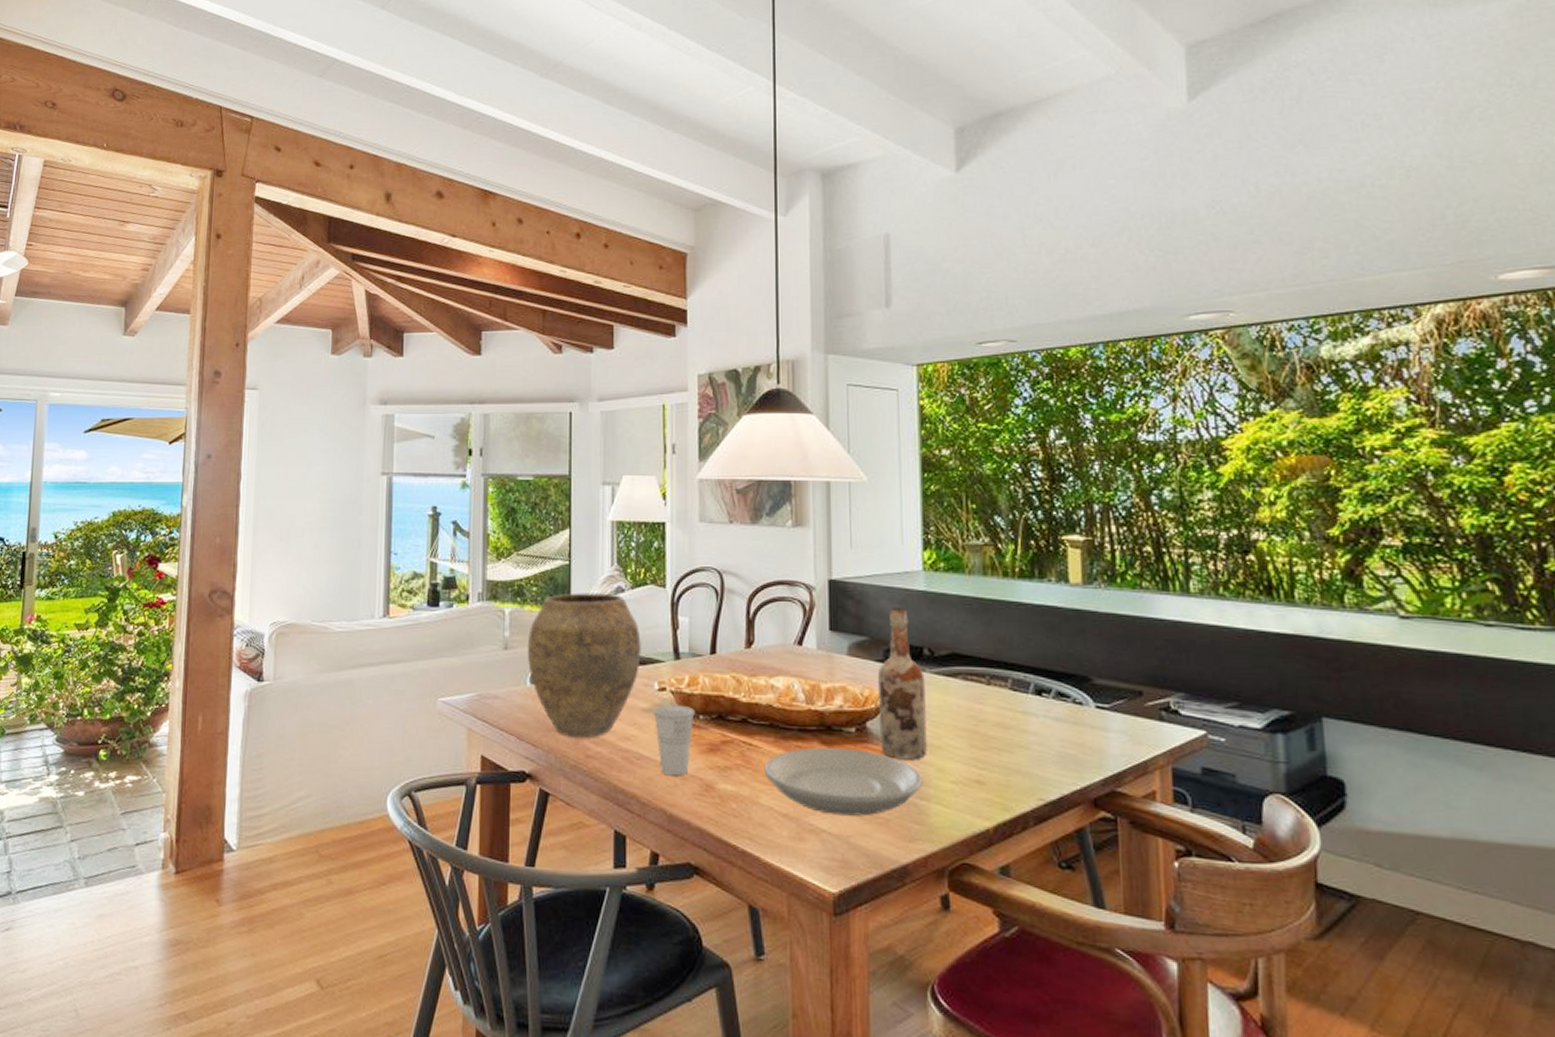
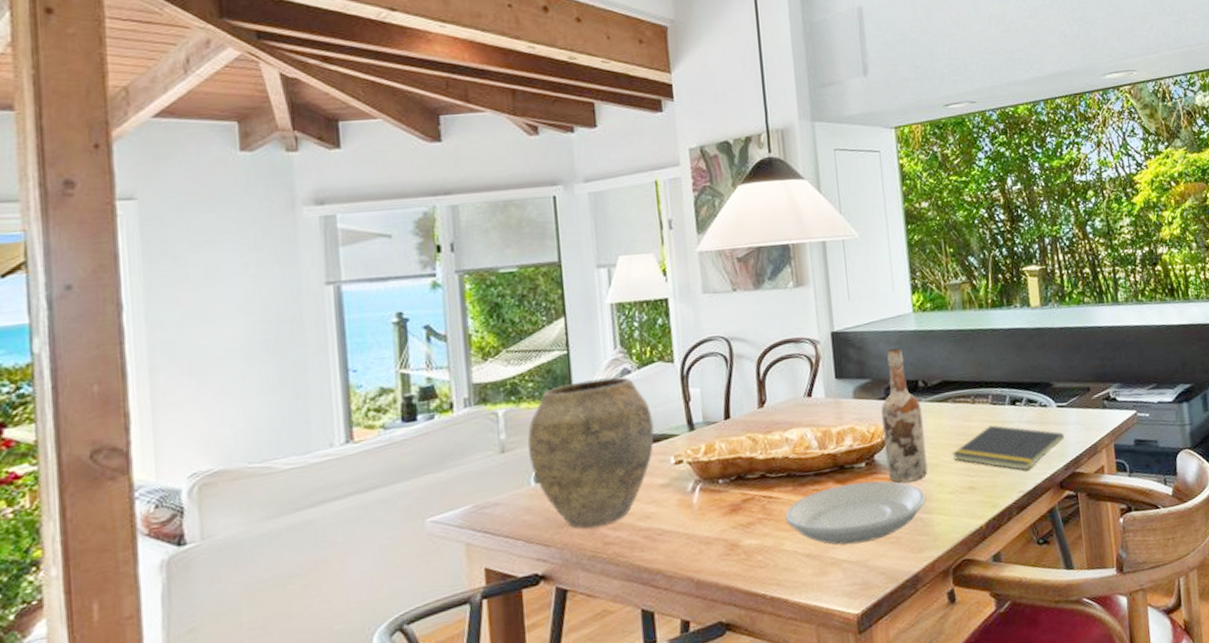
cup: present [653,704,695,776] -> none [671,473,714,544]
notepad: none [958,714,1103,777] -> present [952,425,1064,471]

